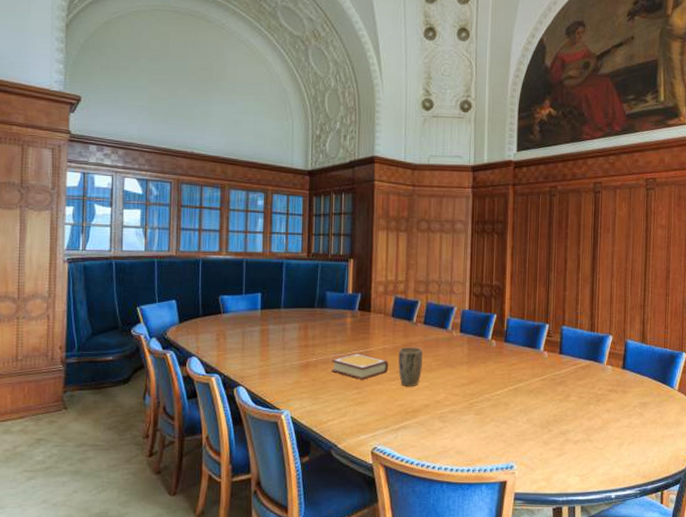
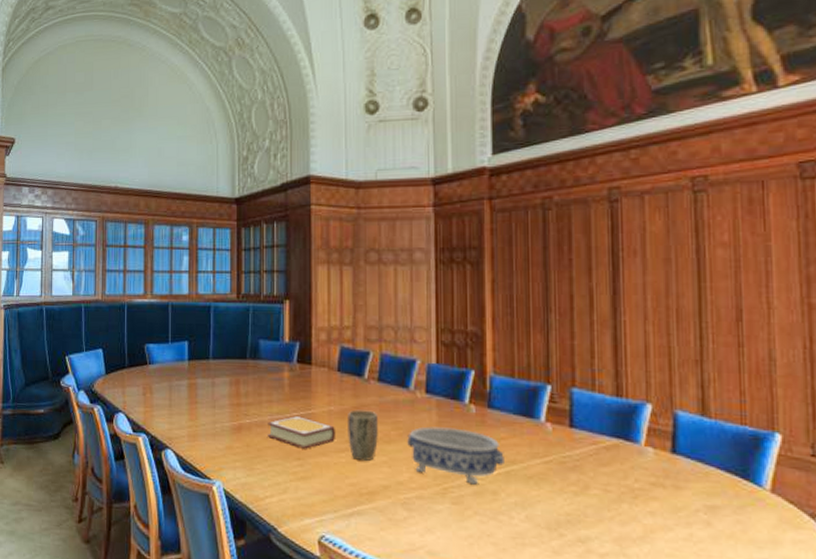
decorative bowl: none [444,358,514,399] -> present [407,426,504,485]

